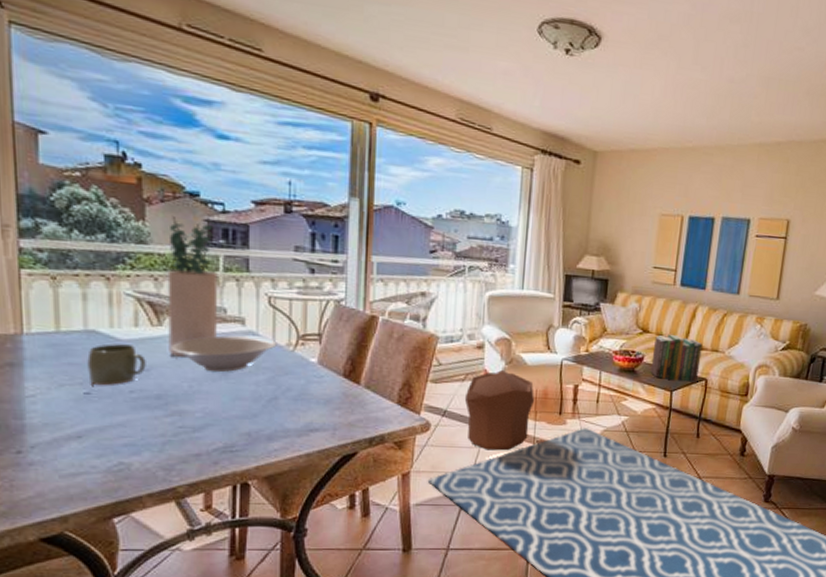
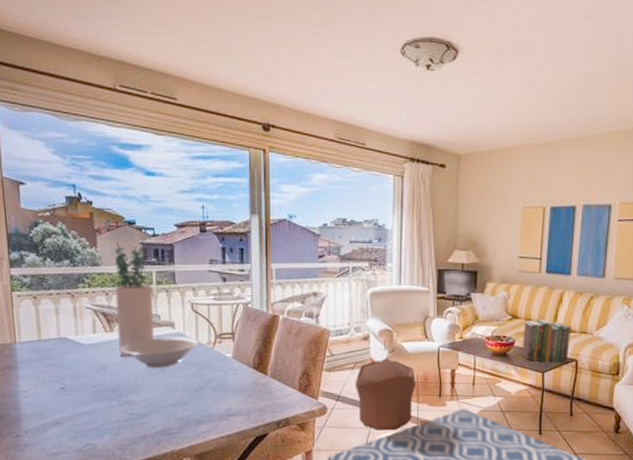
mug: present [87,343,146,386] -> none [61,348,103,382]

